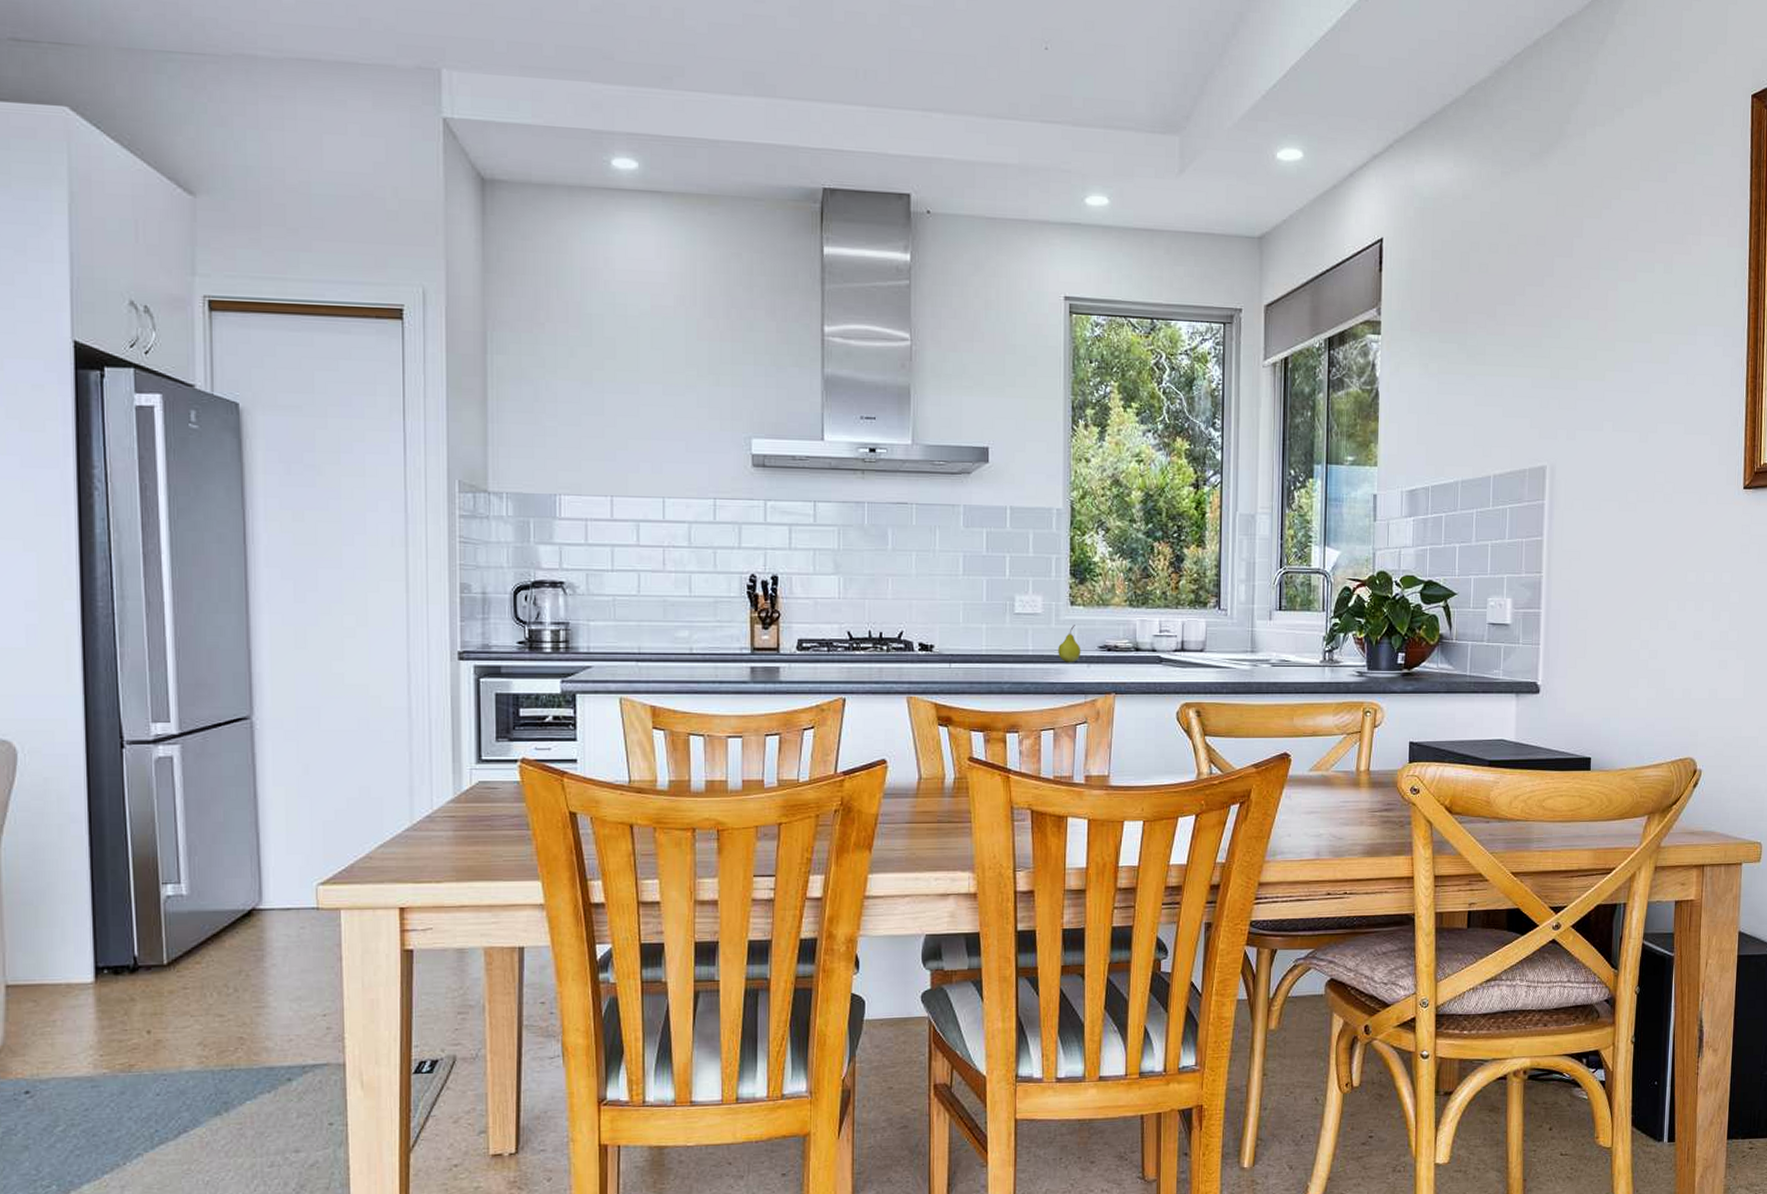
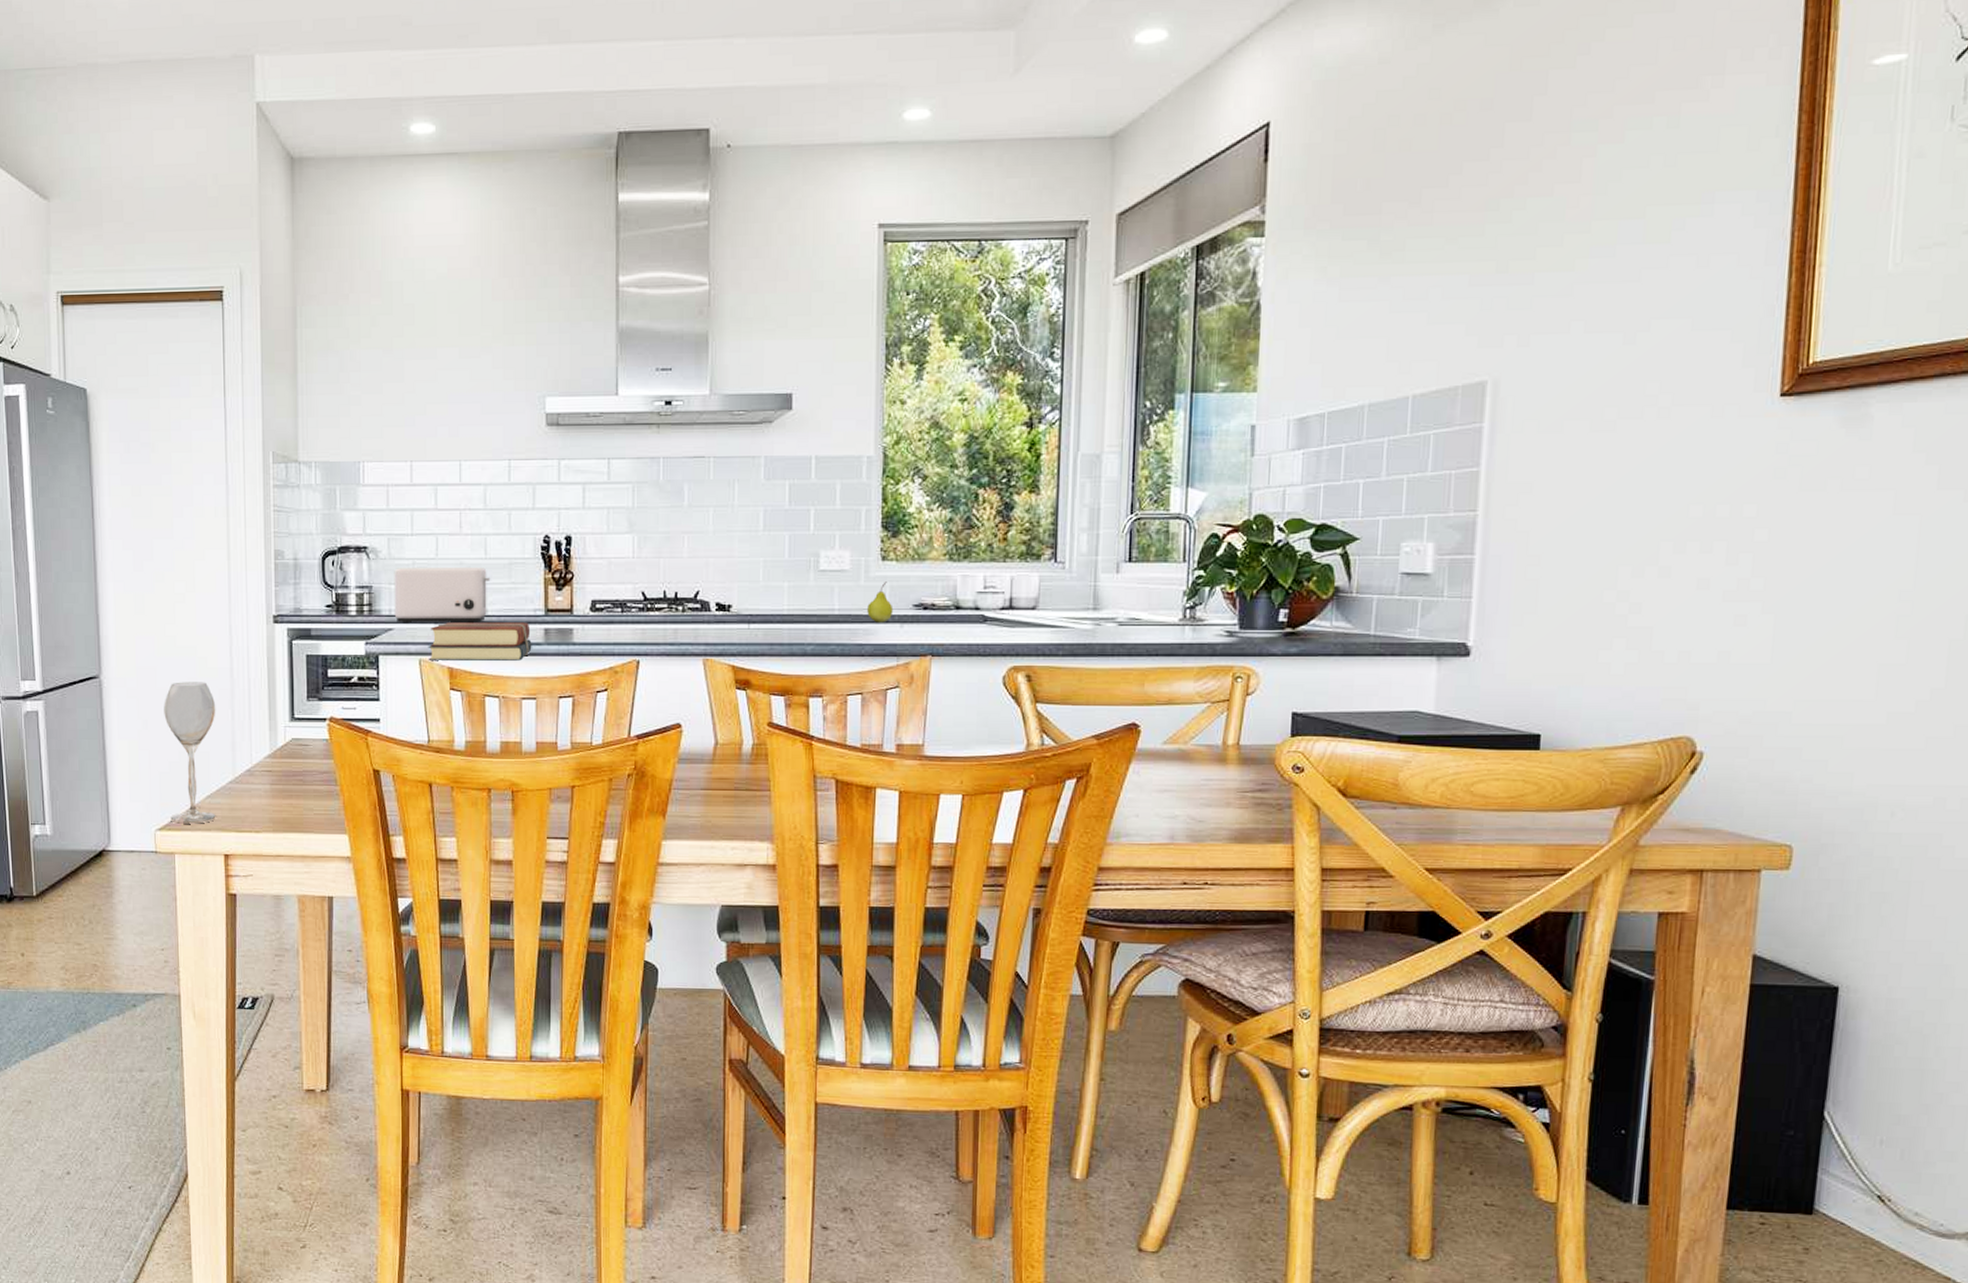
wineglass: none [329,722,391,876] -> present [164,682,216,824]
toaster: none [593,604,696,662] -> present [394,568,491,624]
books: none [629,660,738,699] -> present [428,622,532,661]

